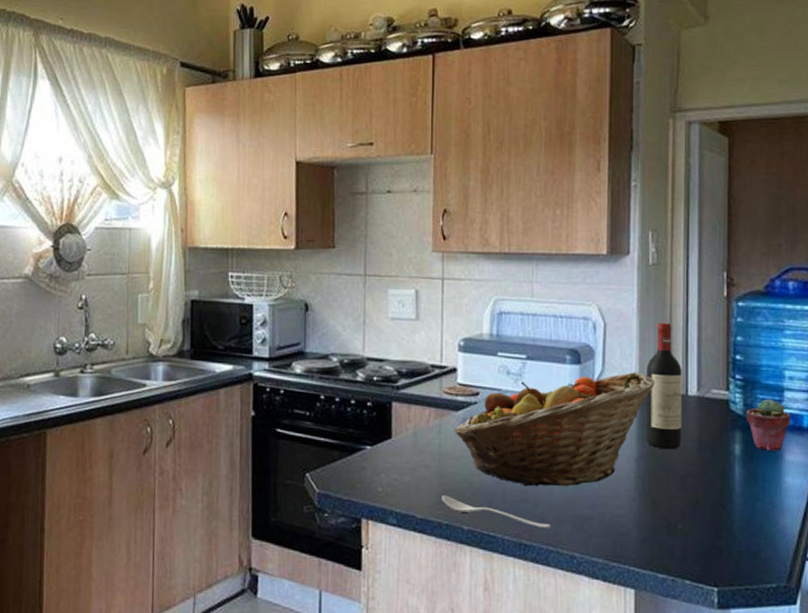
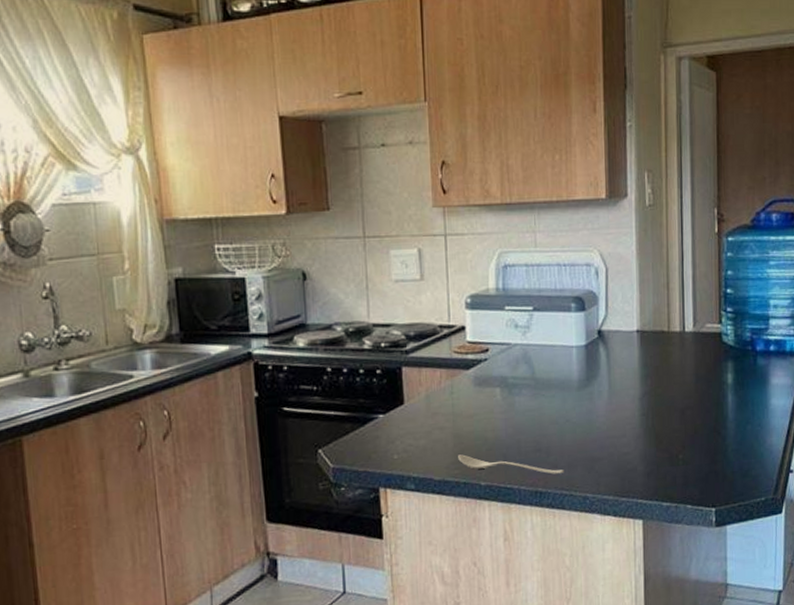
fruit basket: present [453,372,655,487] -> none [465,314,655,437]
wine bottle: present [645,322,682,450] -> none [647,262,681,386]
potted succulent: present [745,398,790,451] -> none [736,327,775,377]

